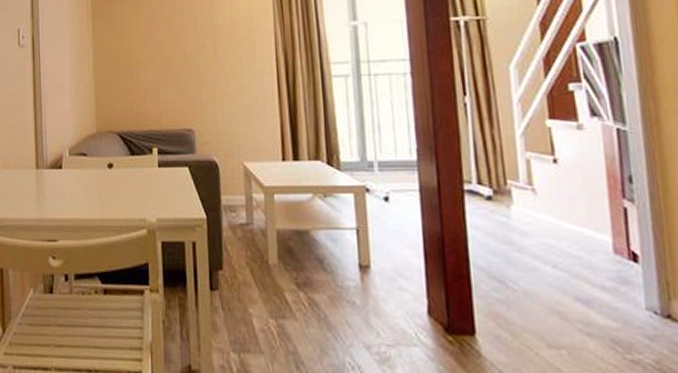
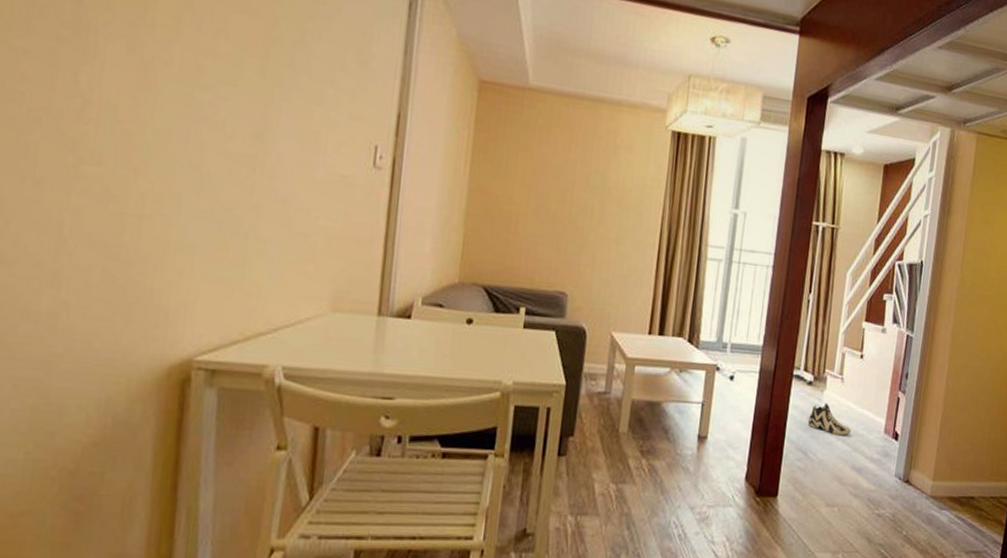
sneaker: none [496,220,563,260] -> present [807,403,852,436]

